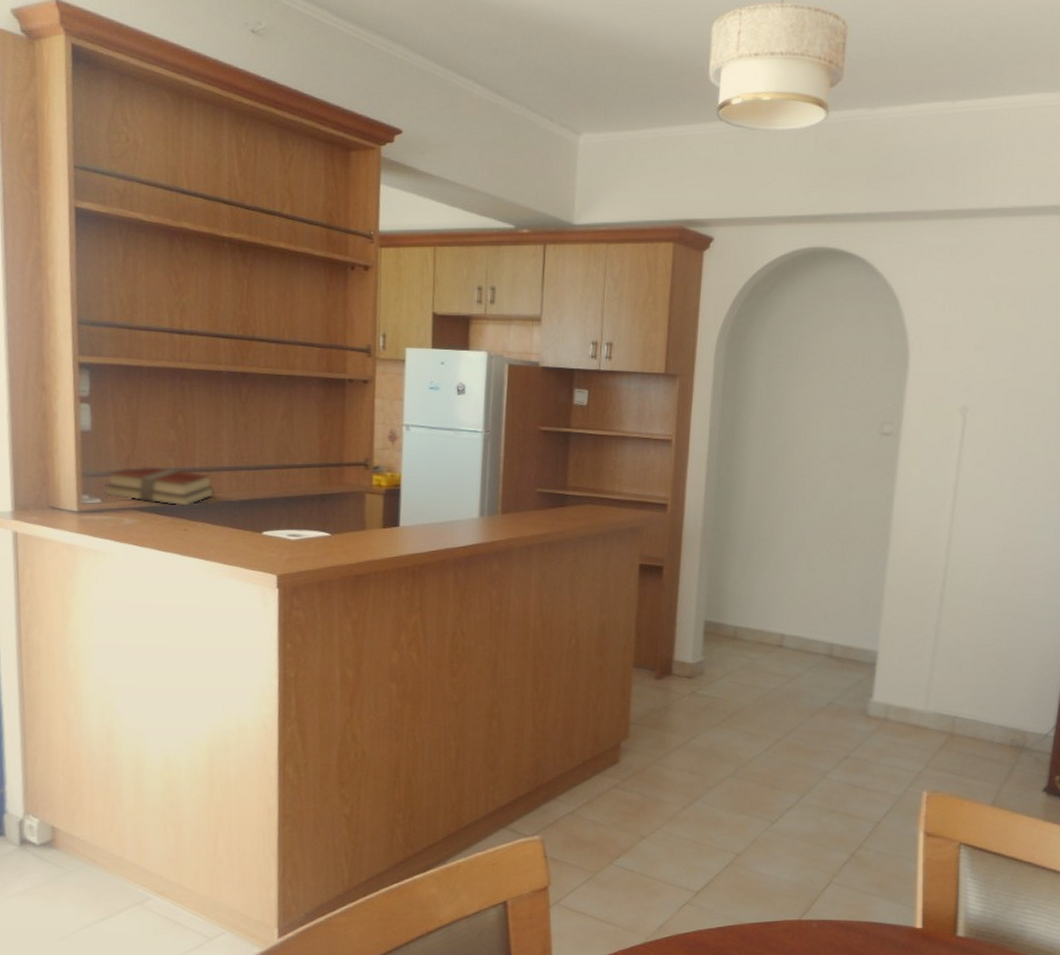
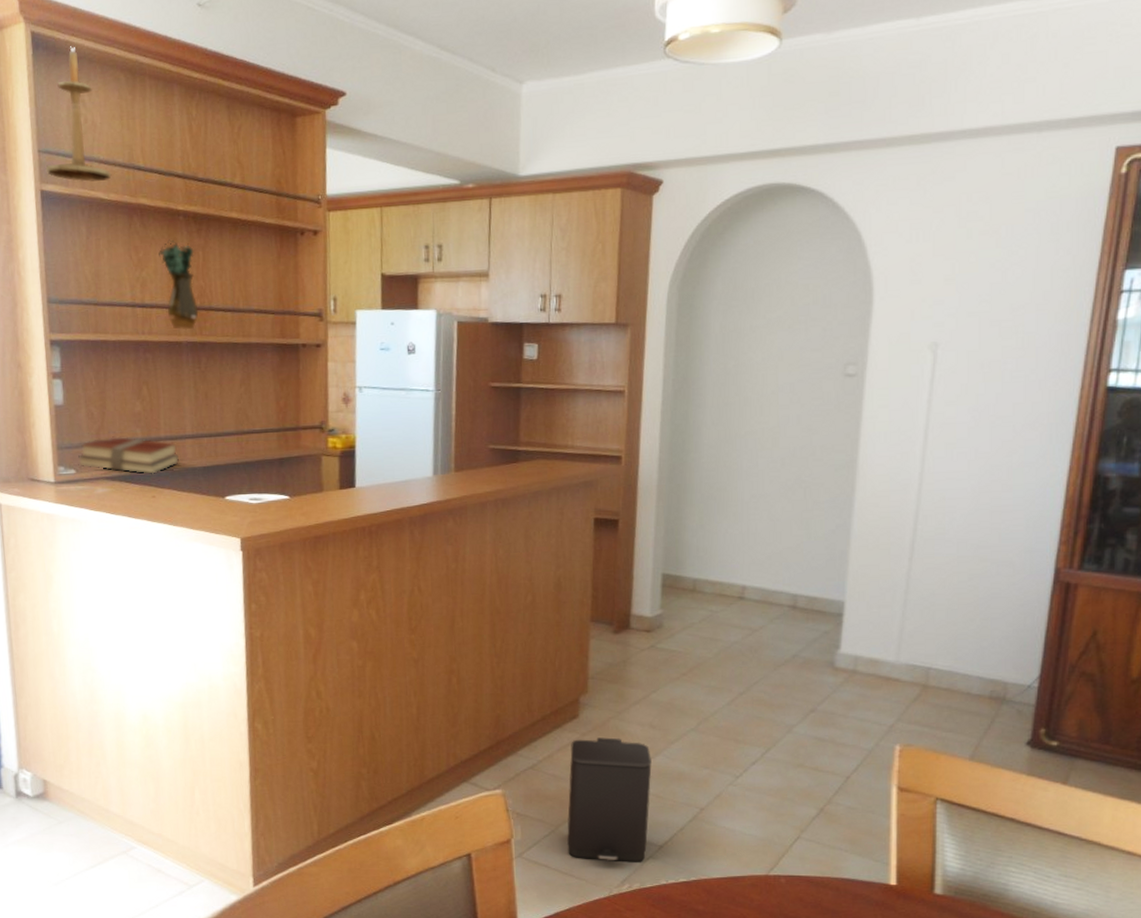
candlestick: none [81,62,153,202] -> present [45,46,112,182]
vase: none [200,266,241,360] -> present [159,239,199,330]
pedal bin: none [605,783,690,909] -> present [567,737,652,862]

